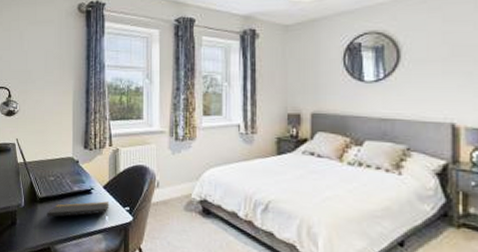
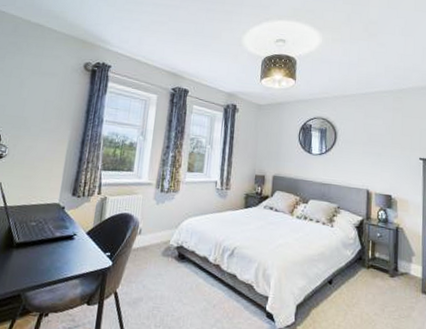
notepad: present [46,201,110,217] -> none [21,247,91,263]

